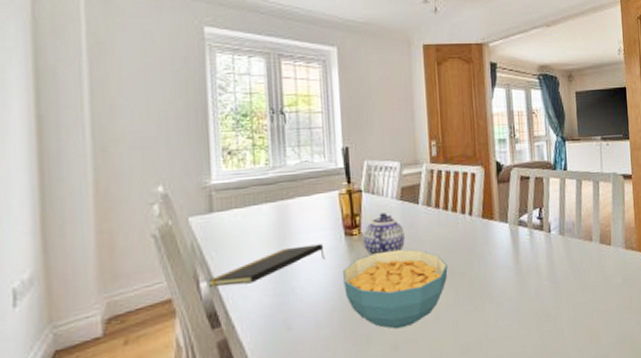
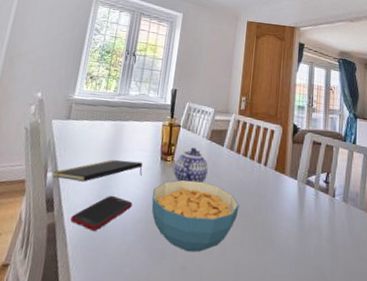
cell phone: none [246,289,321,336] -> present [70,195,133,231]

